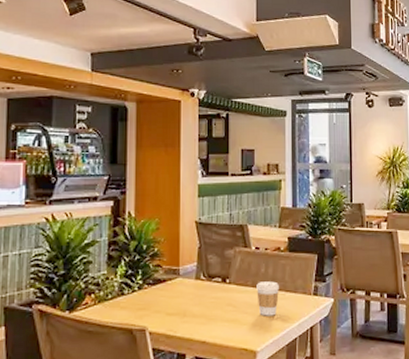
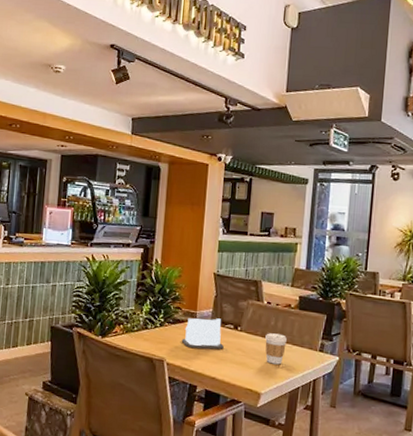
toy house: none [164,272,212,311] -> present [181,318,224,350]

